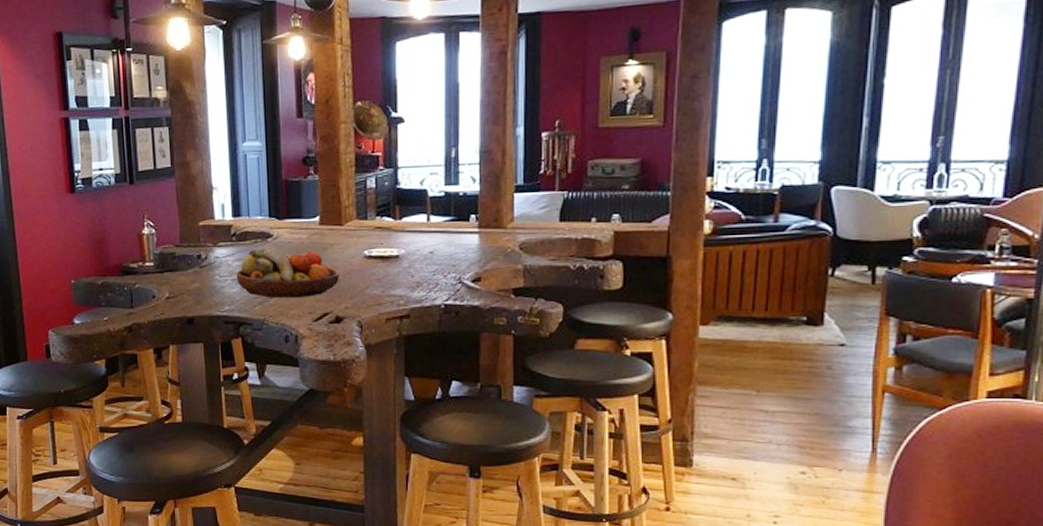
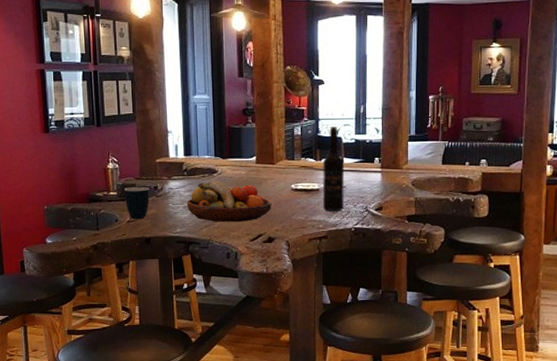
mug: none [162,255,193,295] -> present [124,186,150,219]
wine bottle: none [403,175,432,285] -> present [322,126,345,212]

